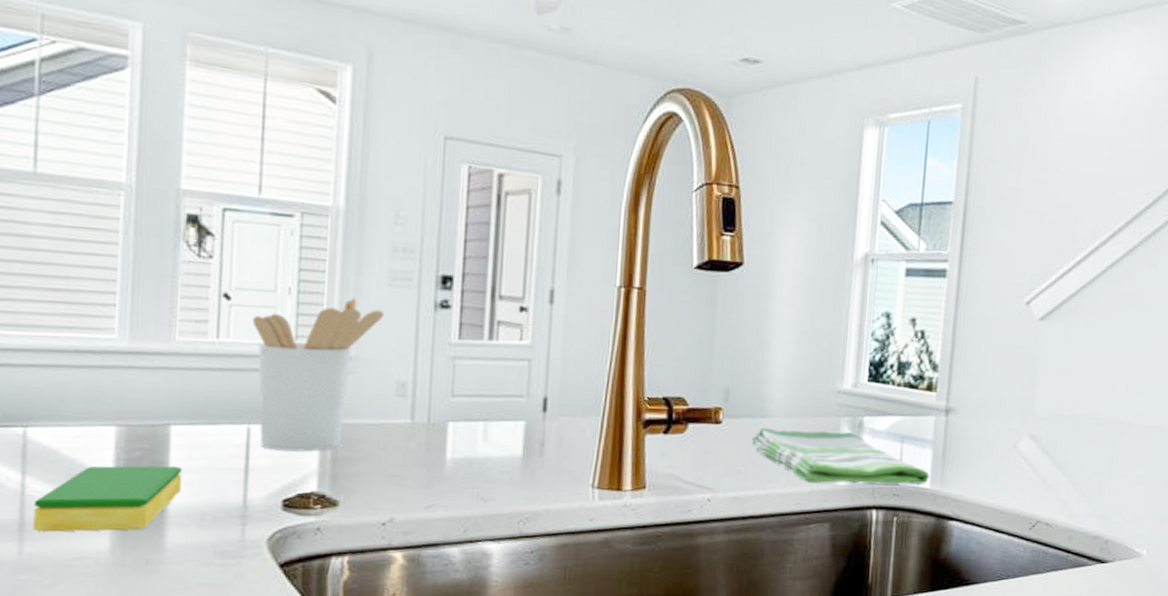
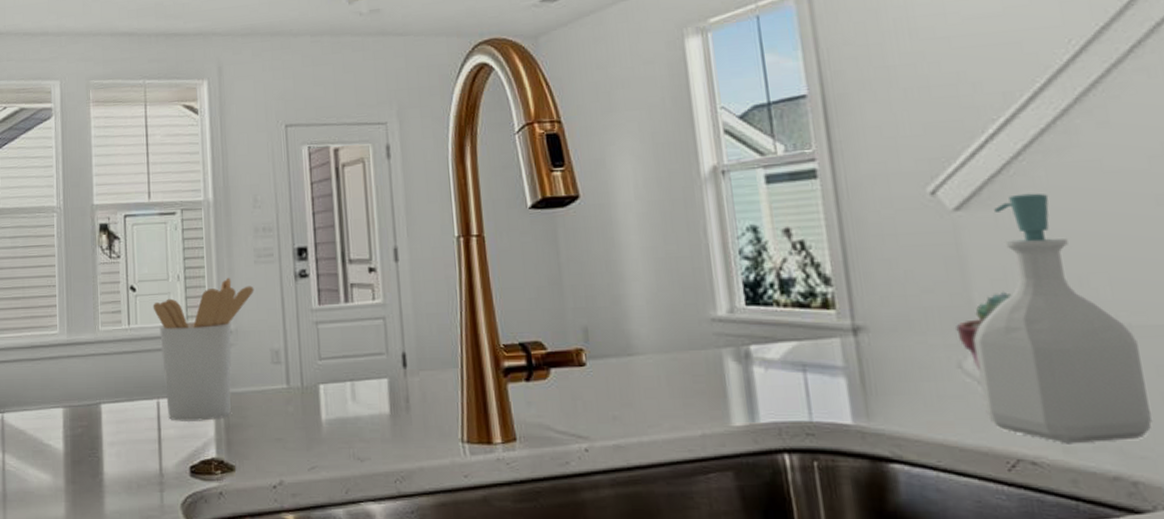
dish sponge: present [33,465,182,532] -> none [12,441,113,502]
dish towel: present [751,426,930,484] -> none [622,364,850,425]
potted succulent: none [1019,389,1063,451] -> present [956,291,1012,370]
soap bottle: none [1024,313,1133,511] -> present [974,193,1152,444]

